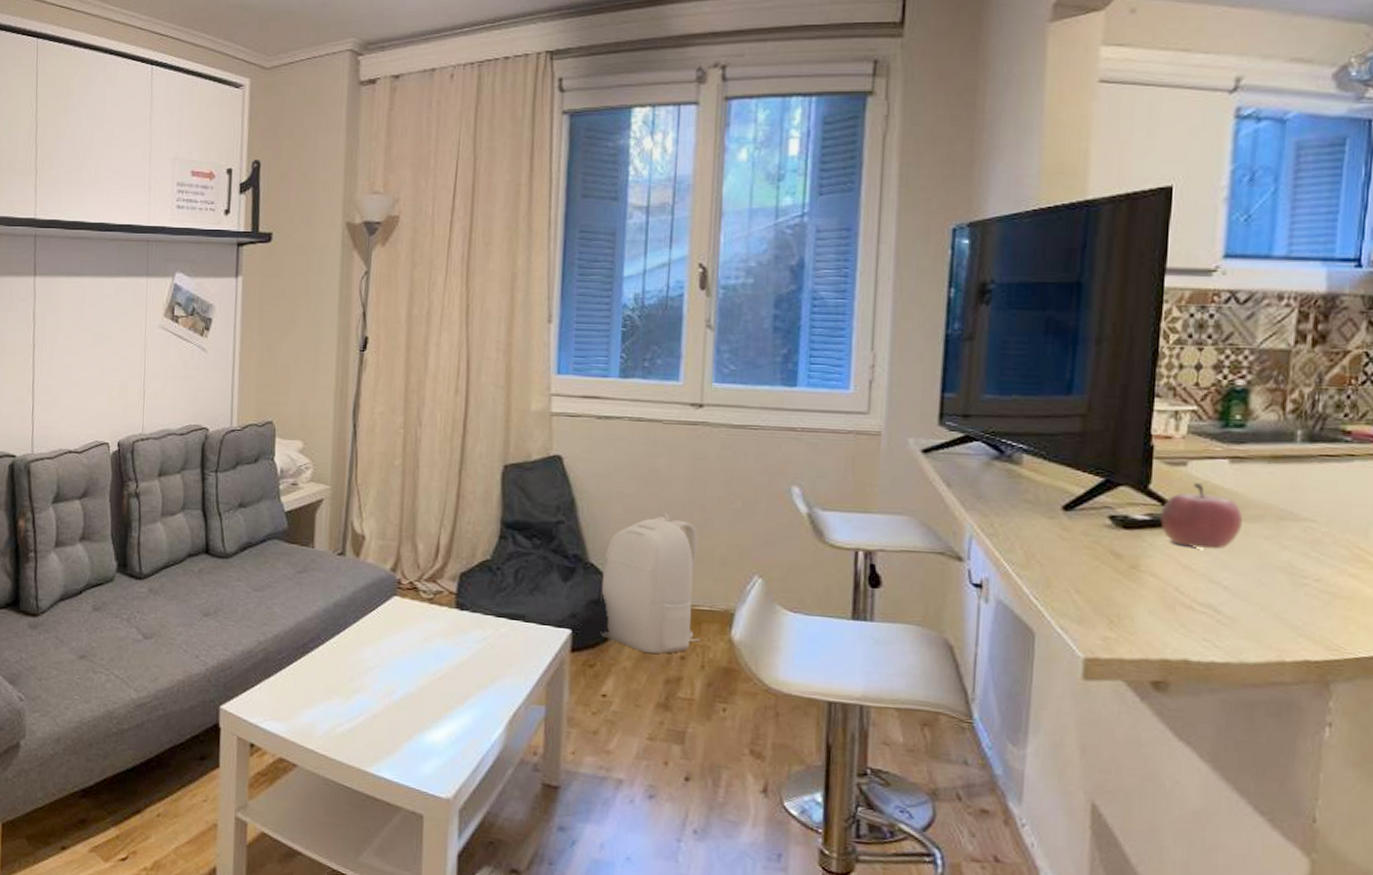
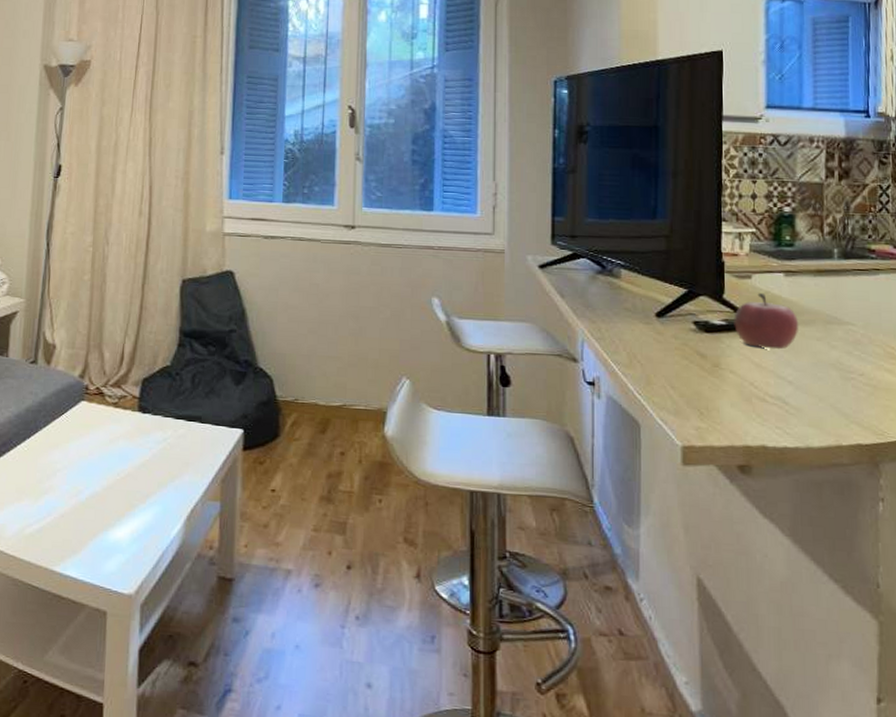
backpack: present [600,513,701,654] -> none [269,322,358,451]

